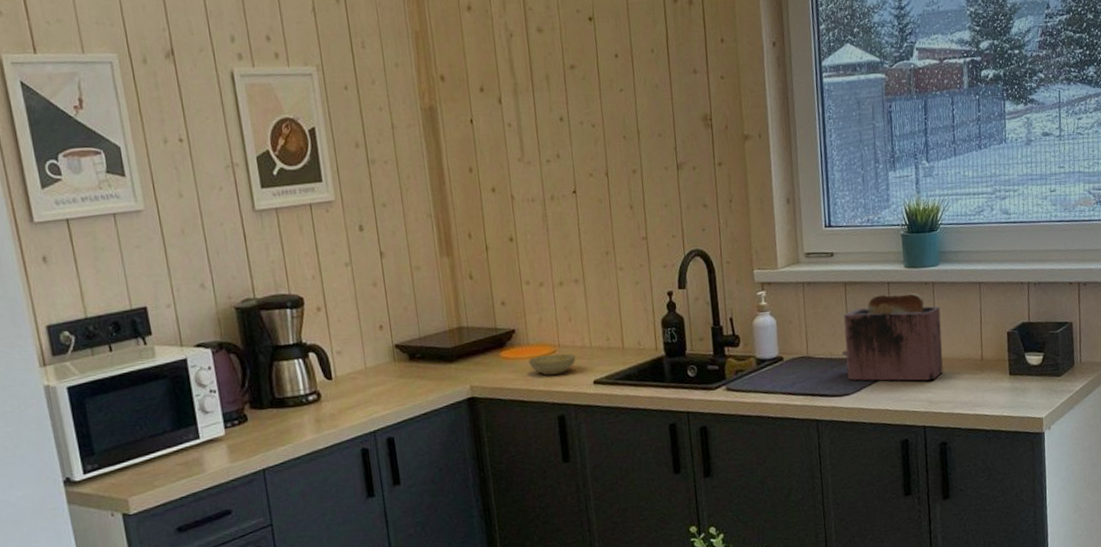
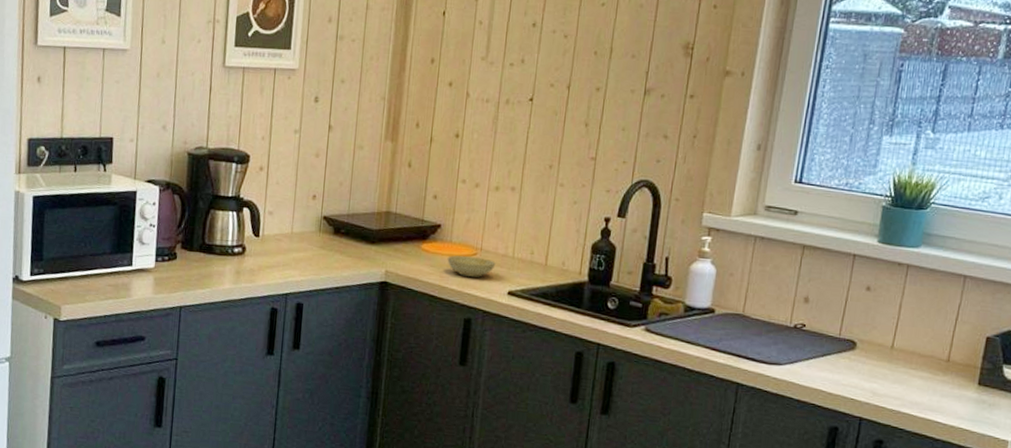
toaster: present [841,292,943,381] -> none [782,266,910,370]

